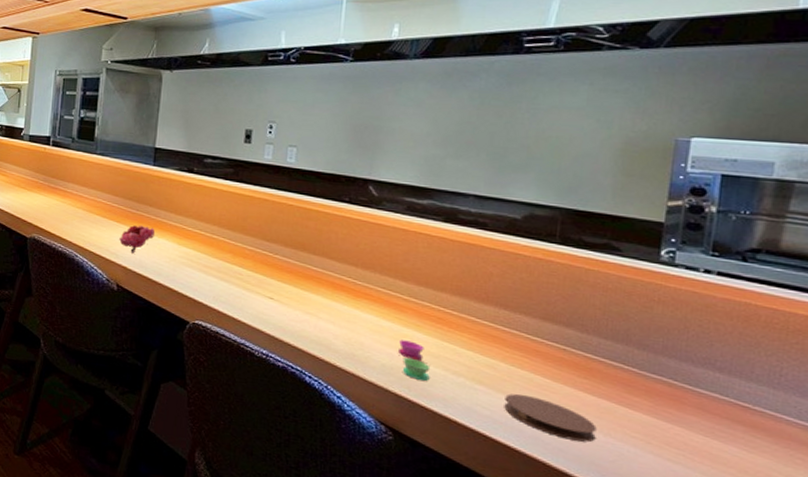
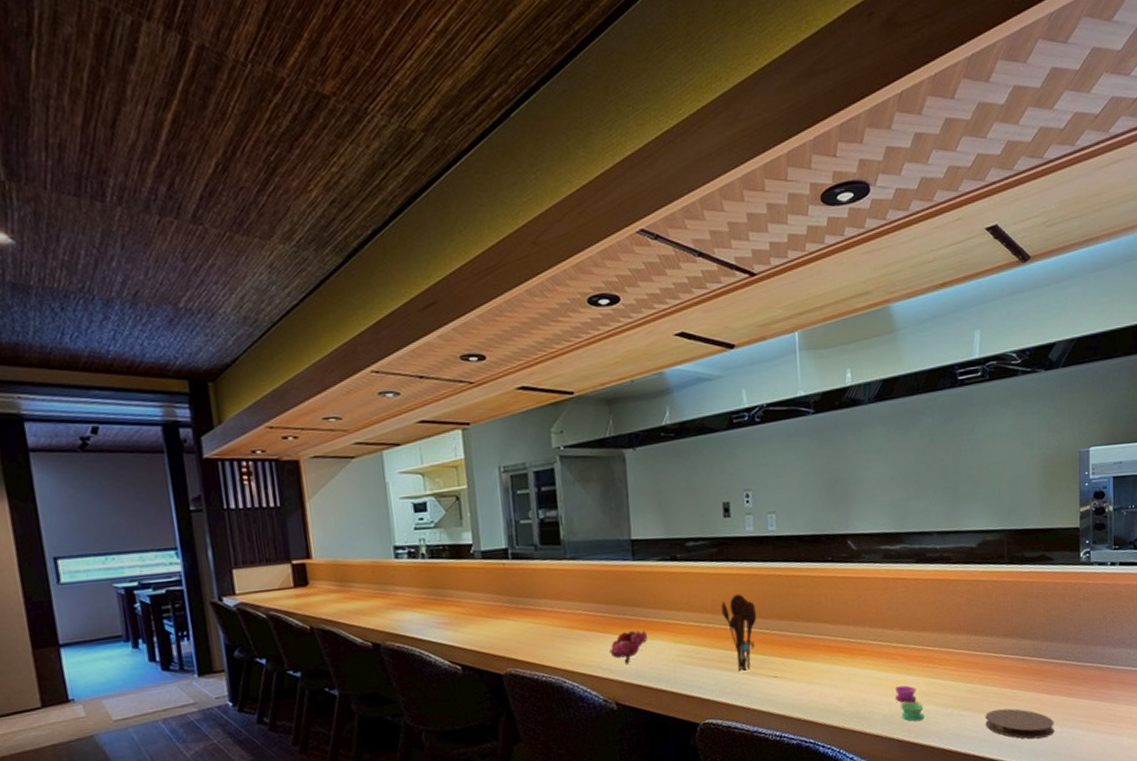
utensil holder: none [227,214,262,287] -> present [721,594,757,672]

